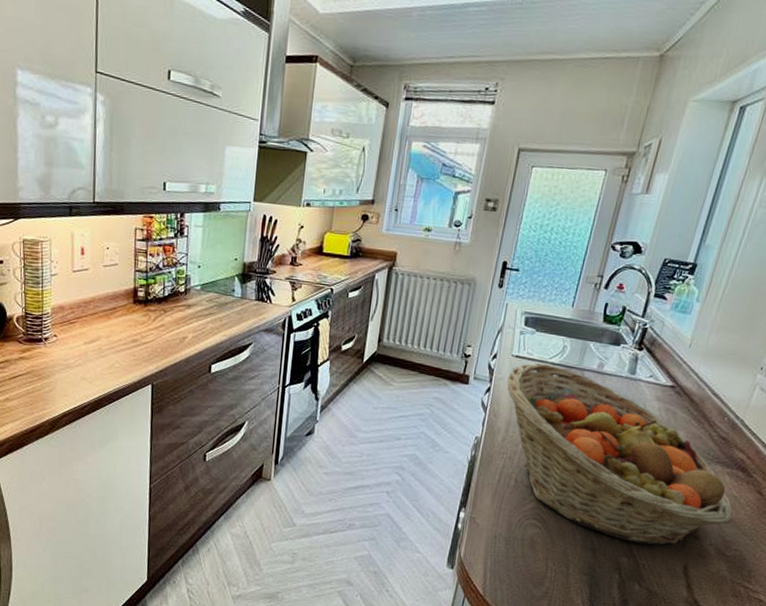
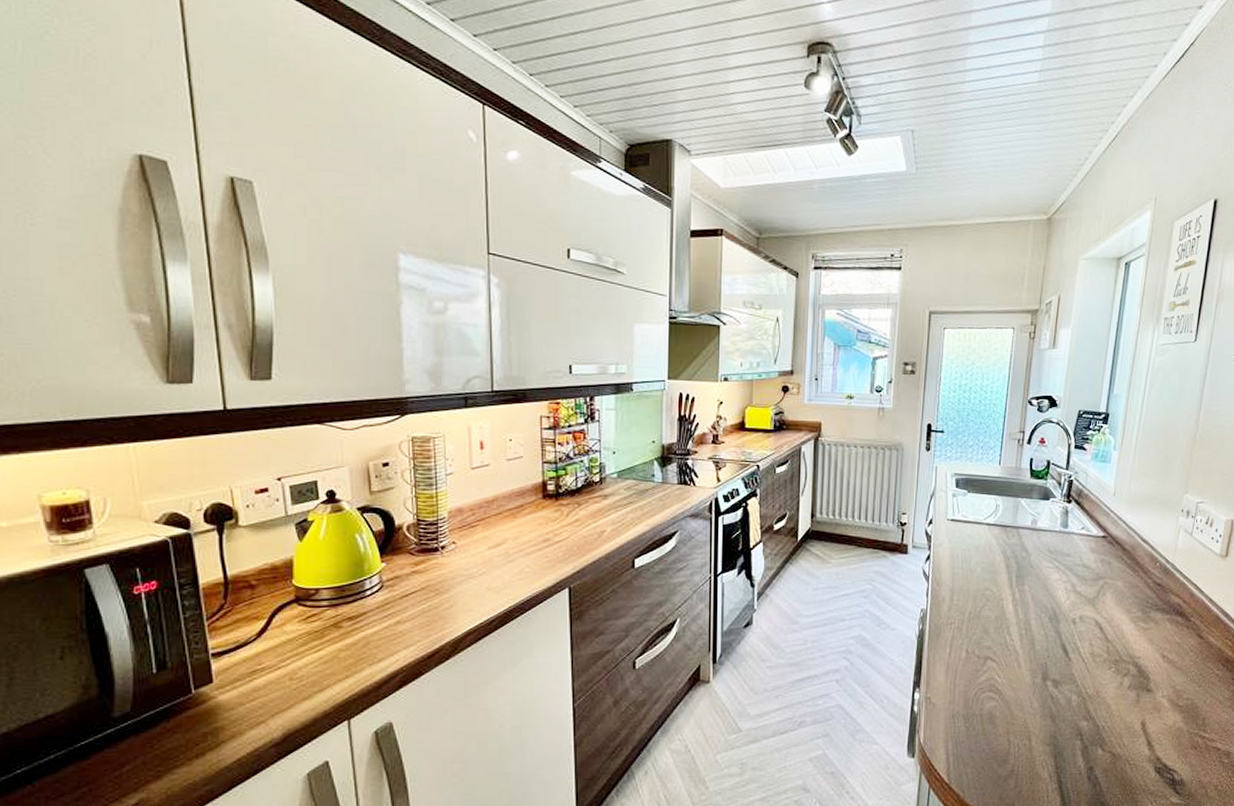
fruit basket: present [507,362,733,546] -> none [946,525,1179,705]

